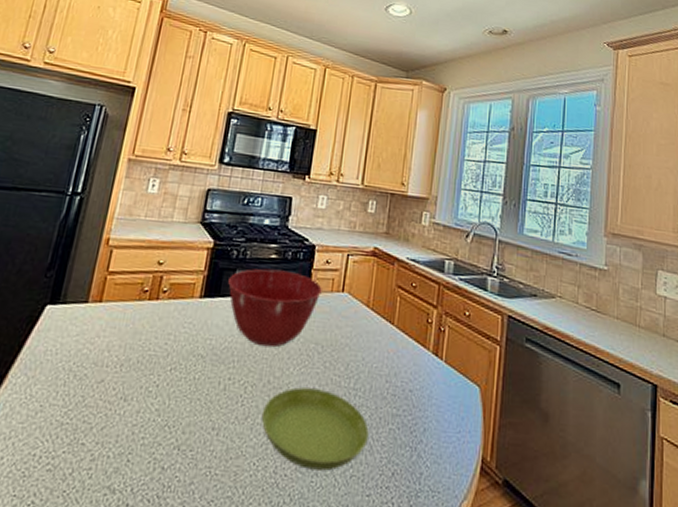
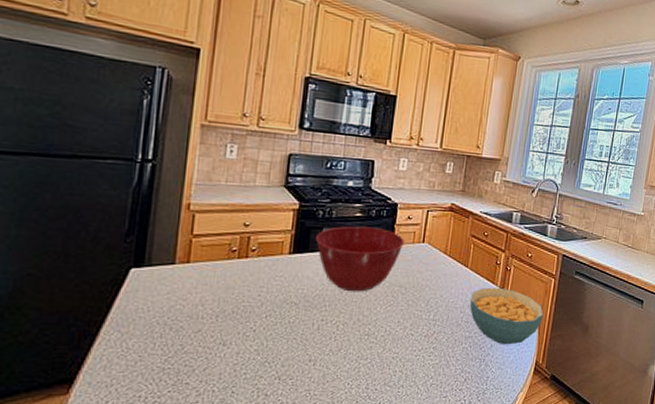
saucer: present [261,387,369,471] -> none [353,322,446,383]
cereal bowl: none [396,351,488,431] -> present [469,287,543,345]

